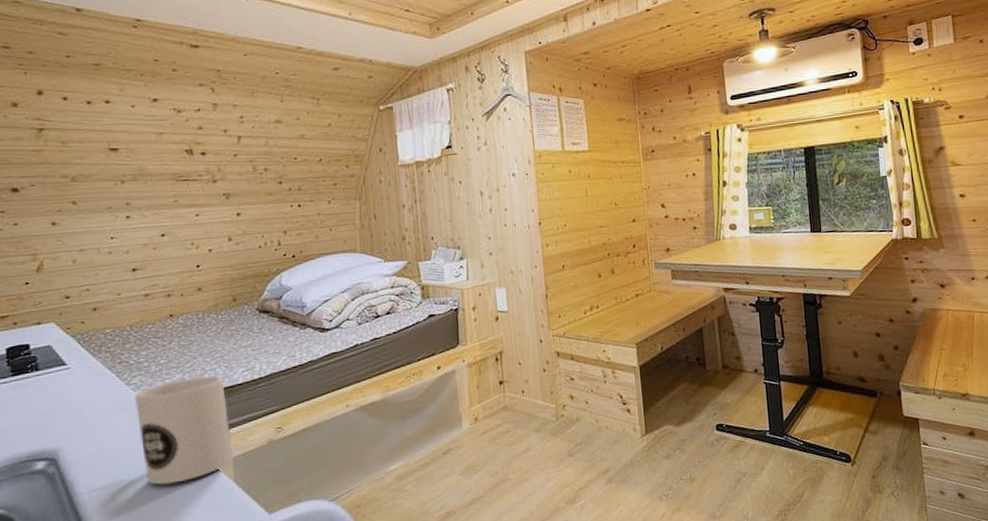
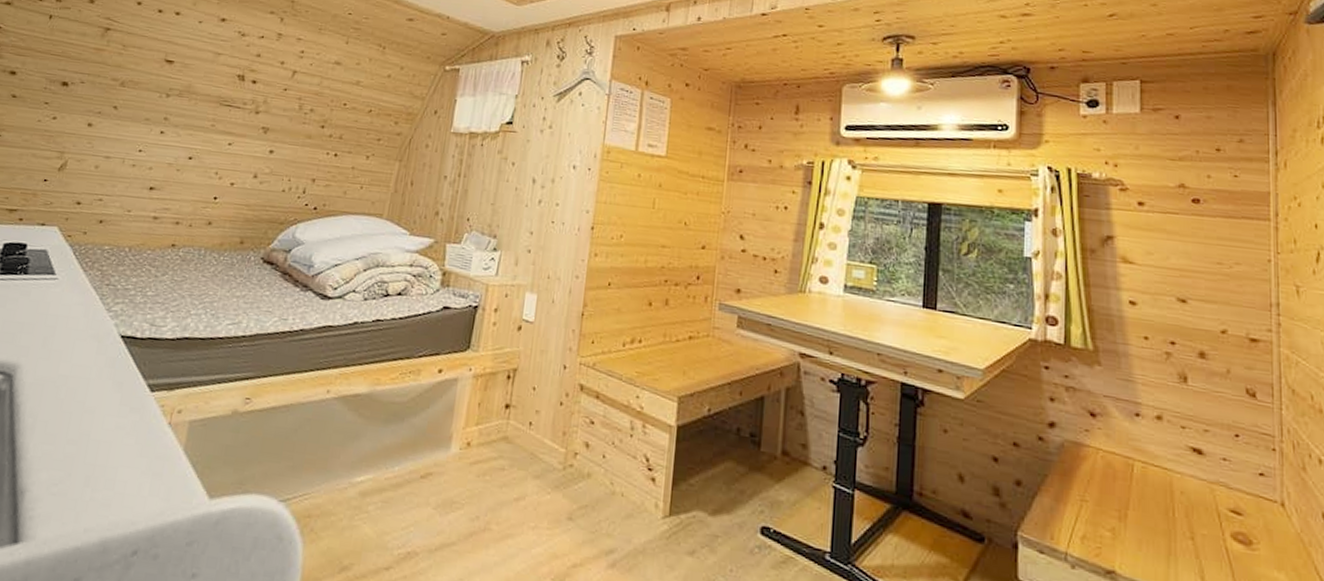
mug: present [134,375,235,485] -> none [95,318,205,436]

